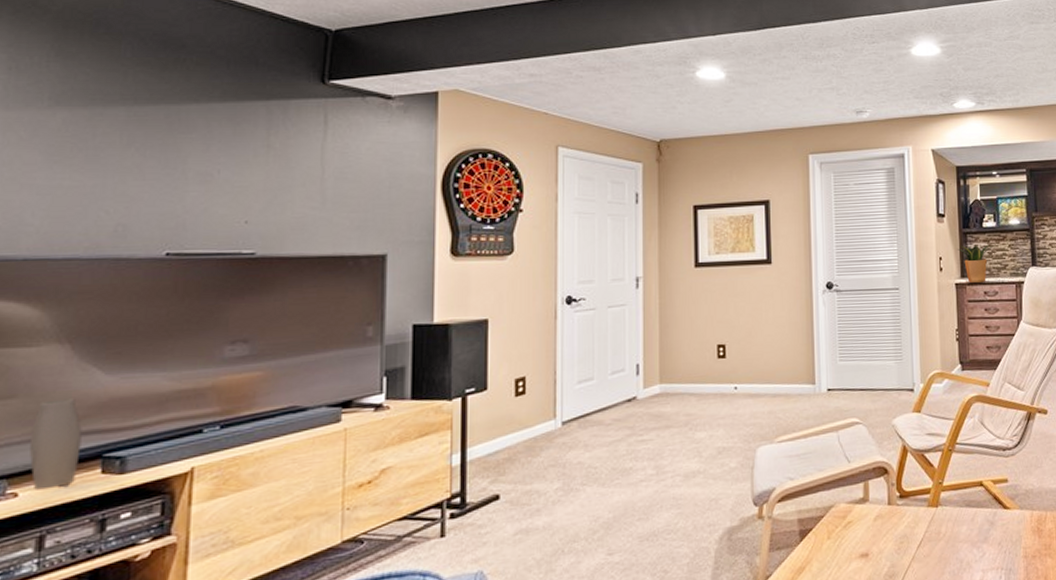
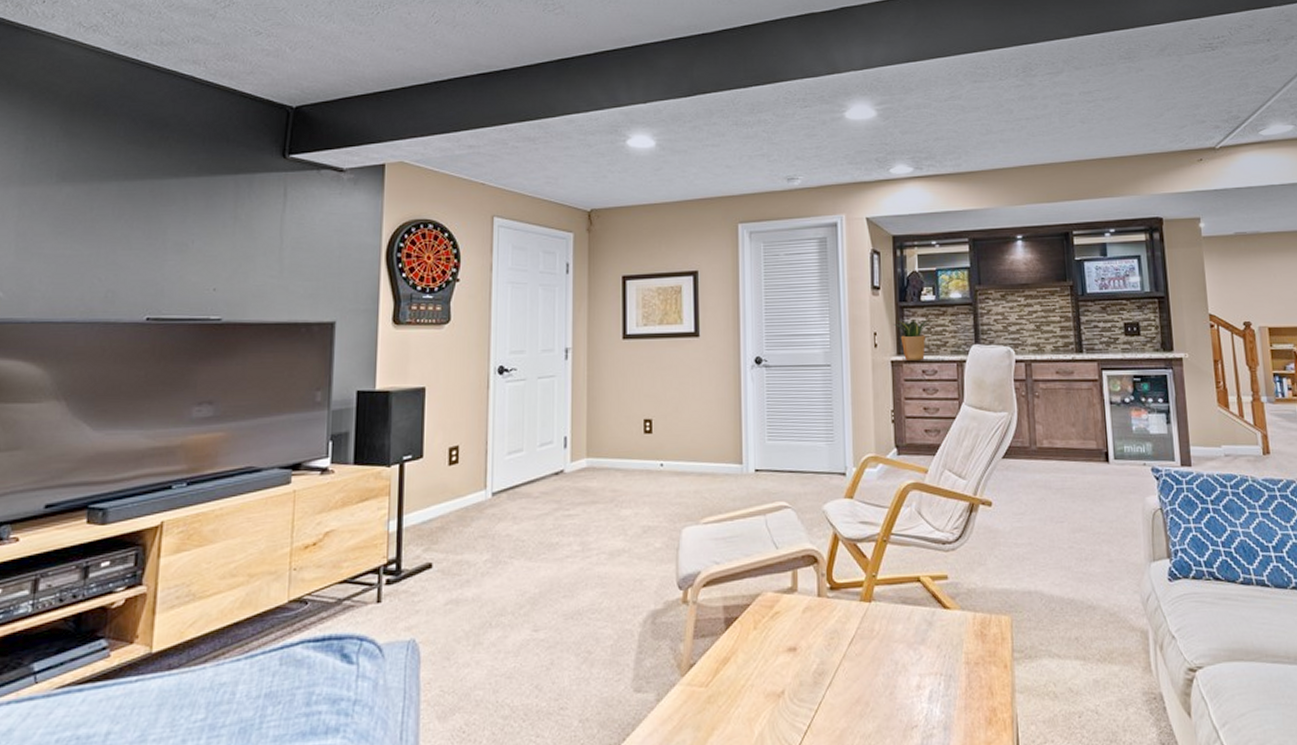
vase: present [28,398,82,490] -> none [29,452,73,536]

